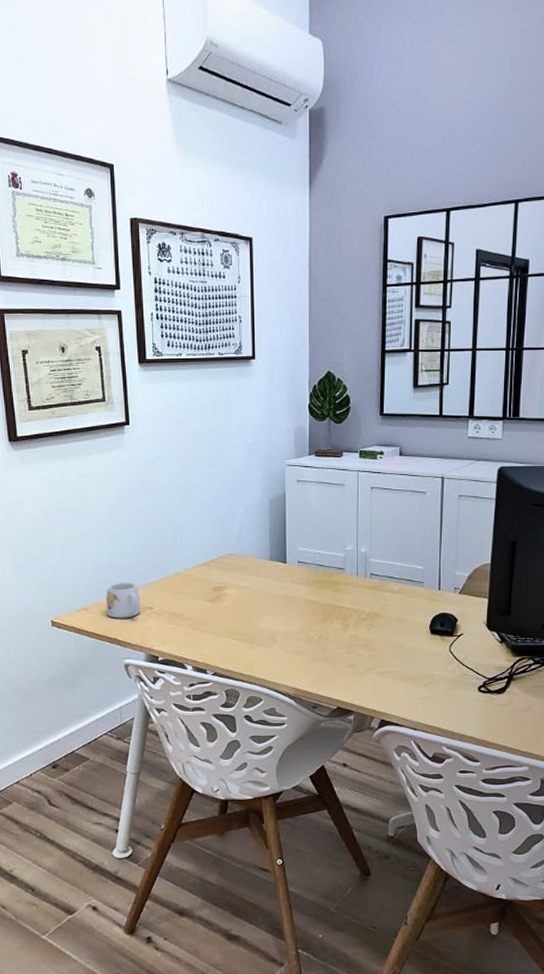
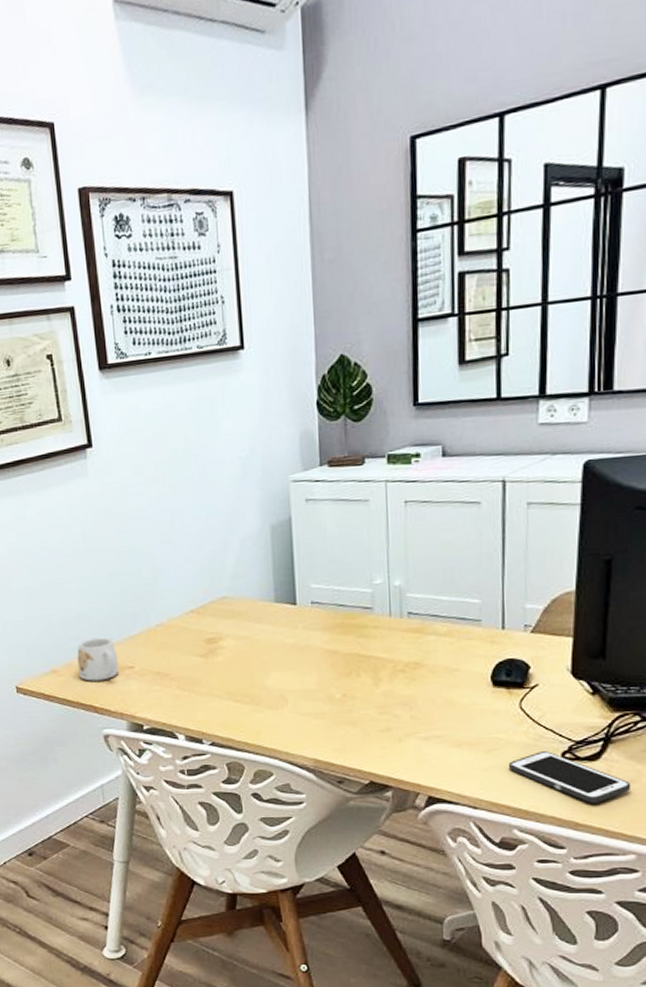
cell phone: none [441,685,526,726] -> present [509,751,631,803]

